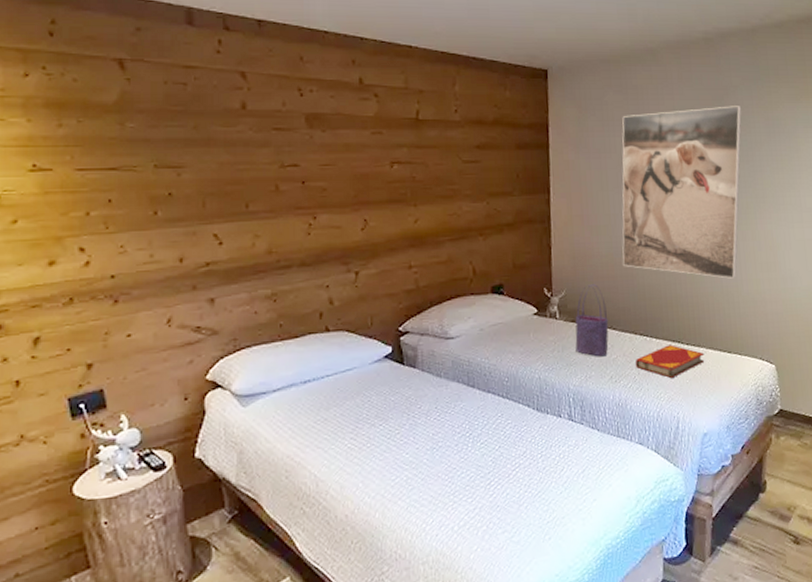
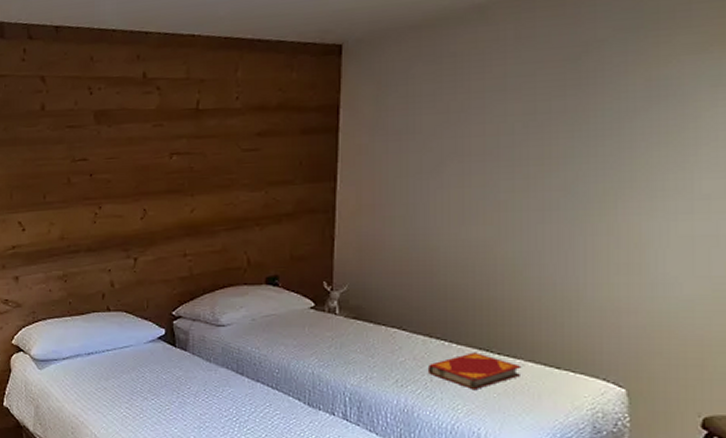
tote bag: present [575,284,609,357] -> none [356,280,398,358]
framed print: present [622,106,742,279] -> none [419,65,609,281]

